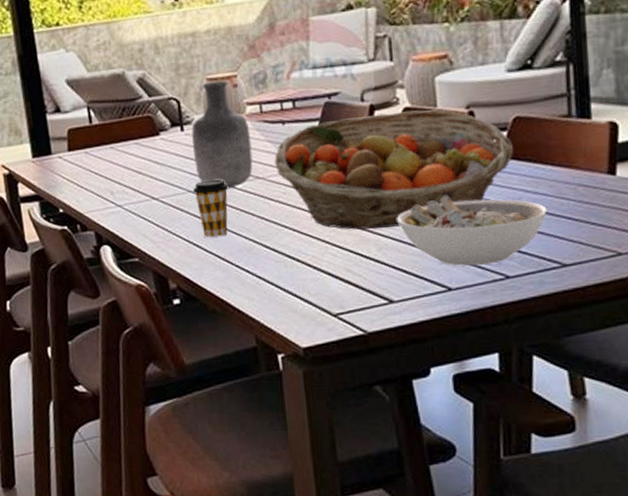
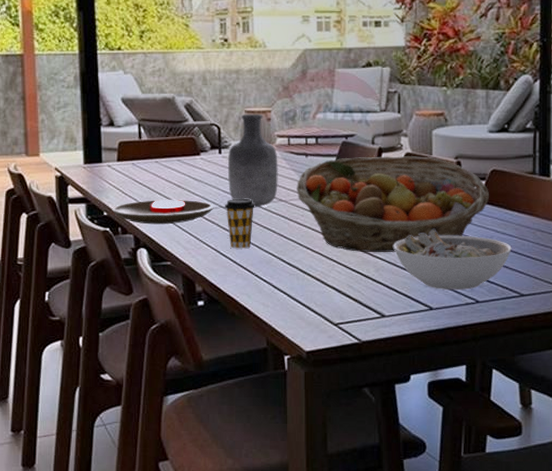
plate: none [68,186,181,219] -> present [112,199,214,225]

